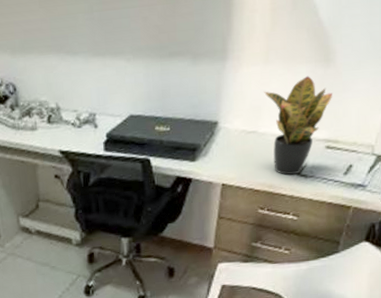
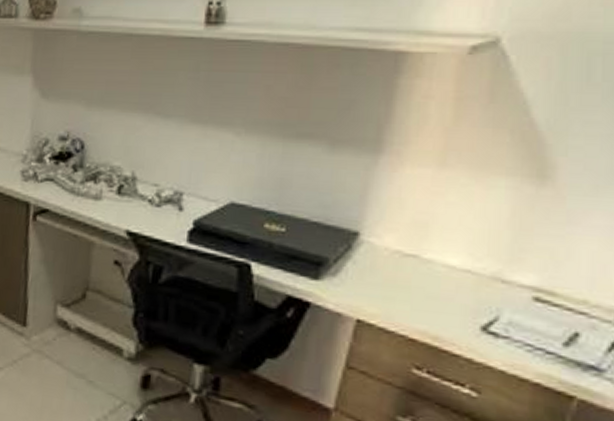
potted plant: present [263,75,333,175] -> none [433,192,550,330]

